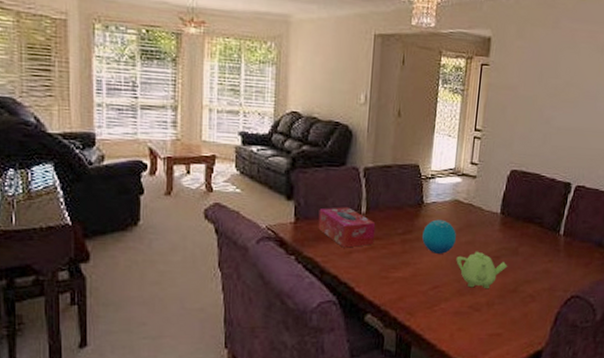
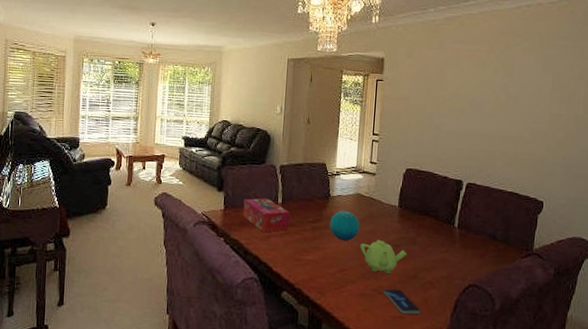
smartphone: none [480,304,520,330] -> present [384,288,421,314]

